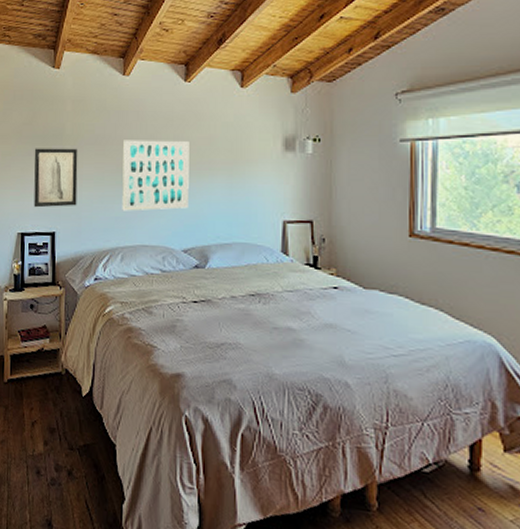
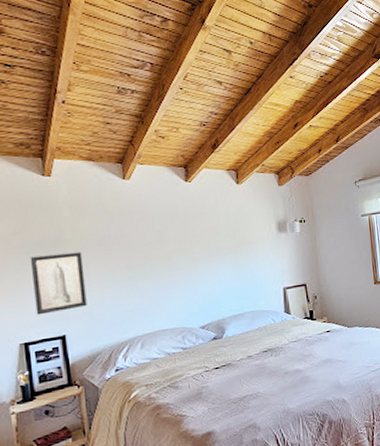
wall art: present [122,140,189,211] -> none [131,233,202,303]

